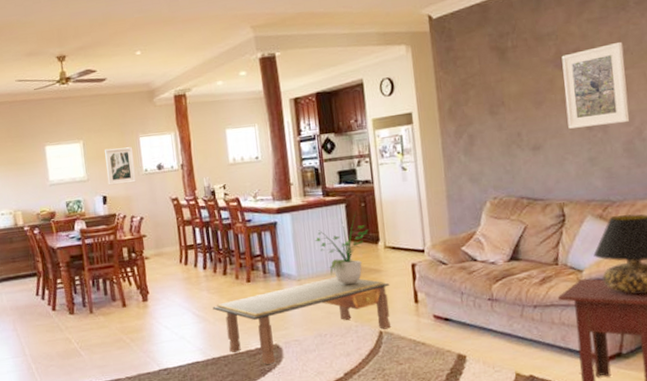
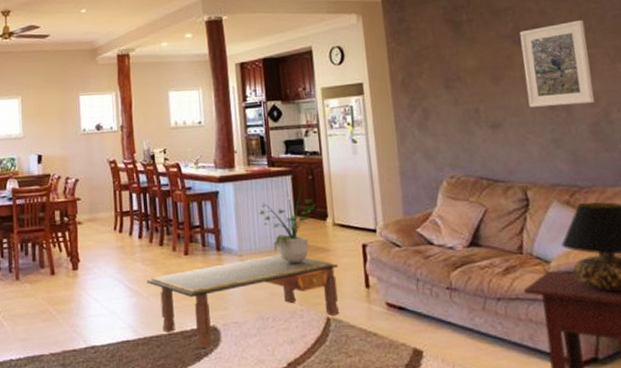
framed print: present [105,147,136,186] -> none [43,105,73,144]

